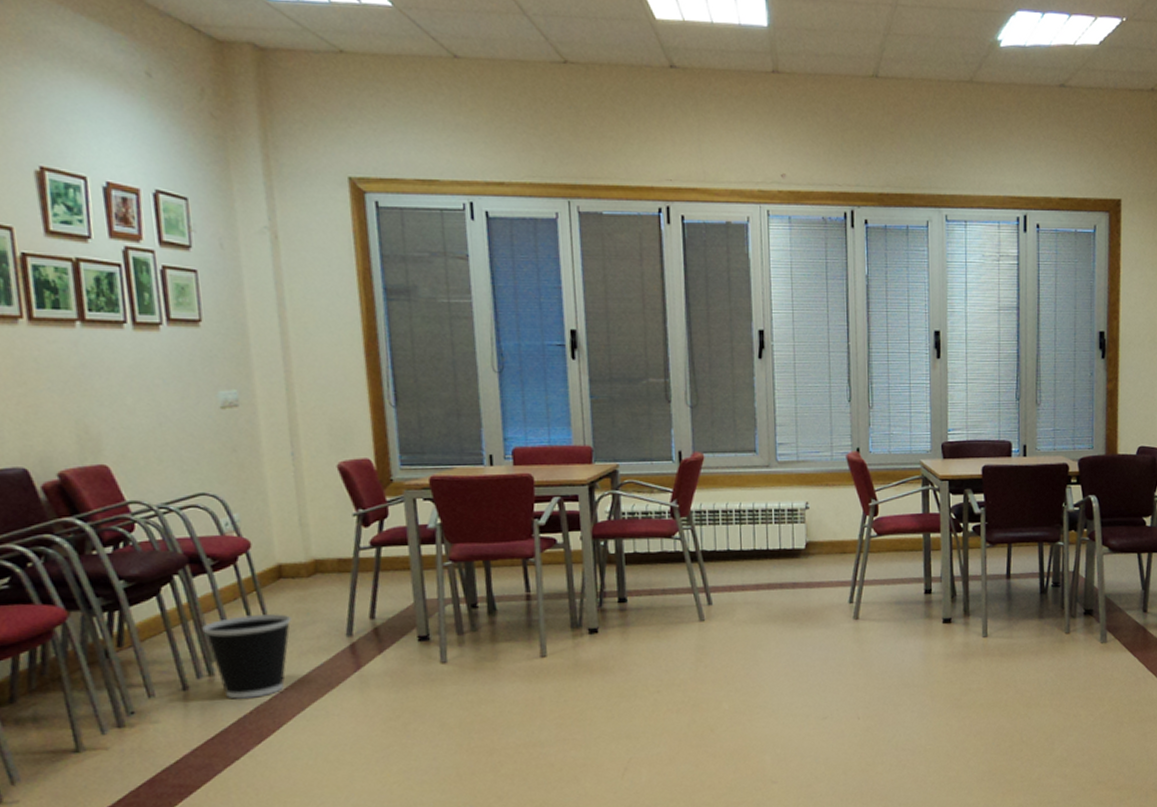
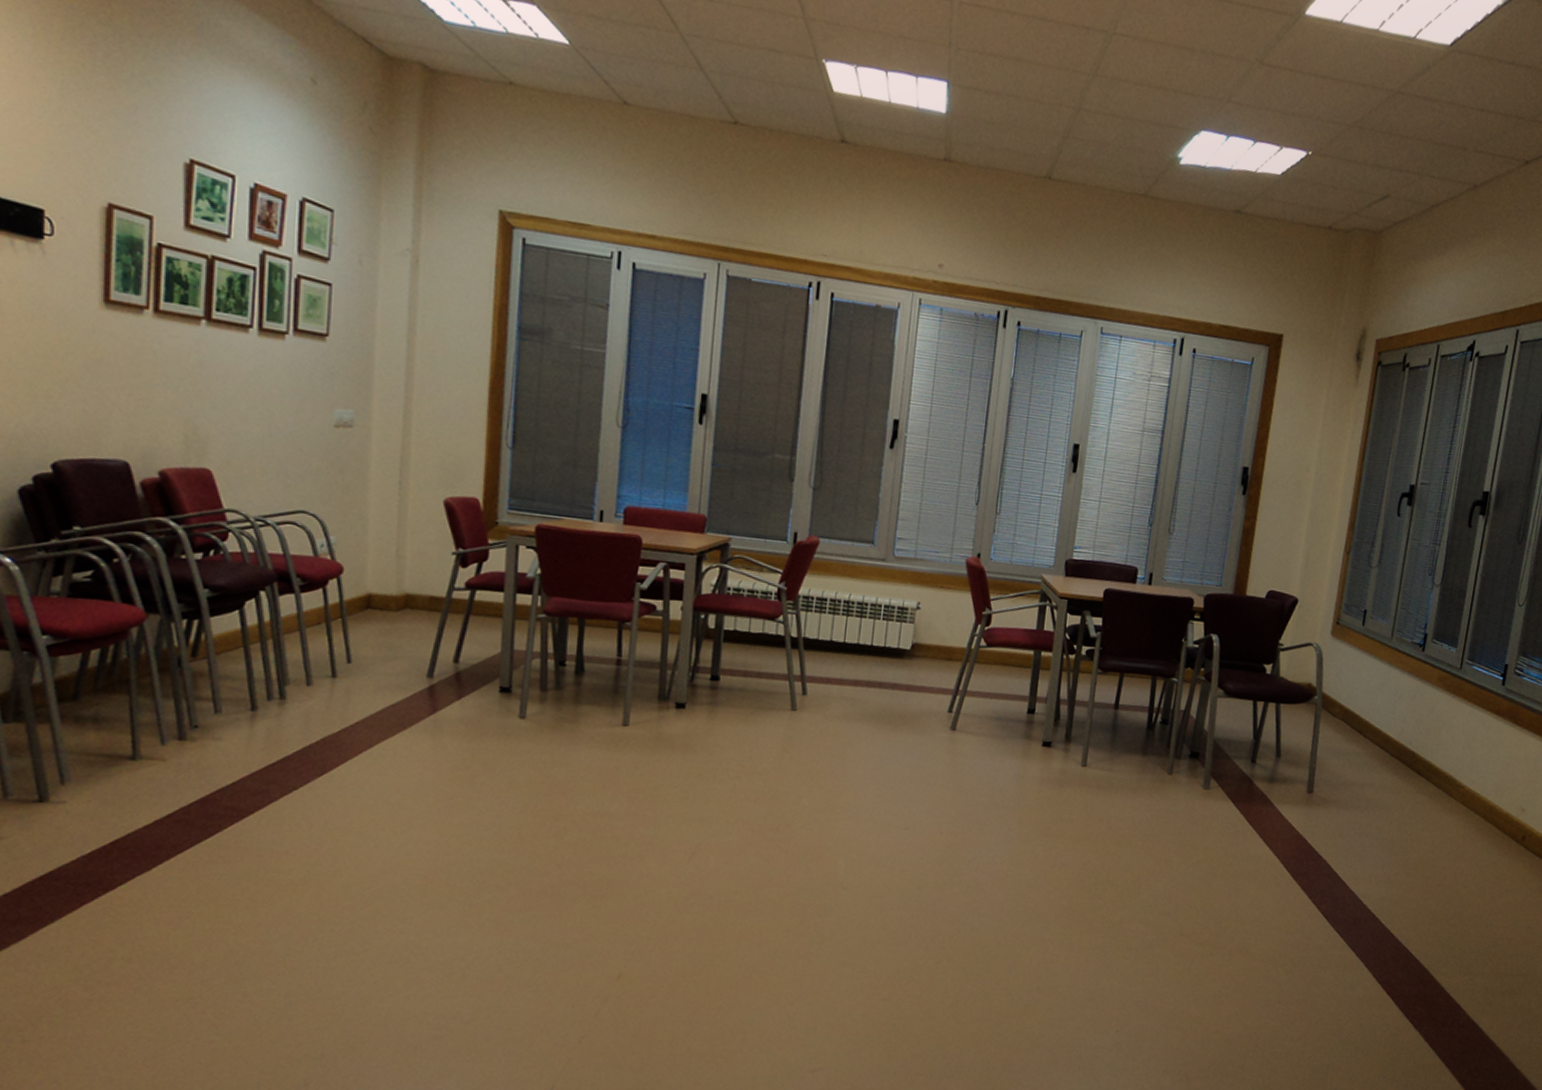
wastebasket: present [202,614,292,699] -> none [280,641,373,728]

